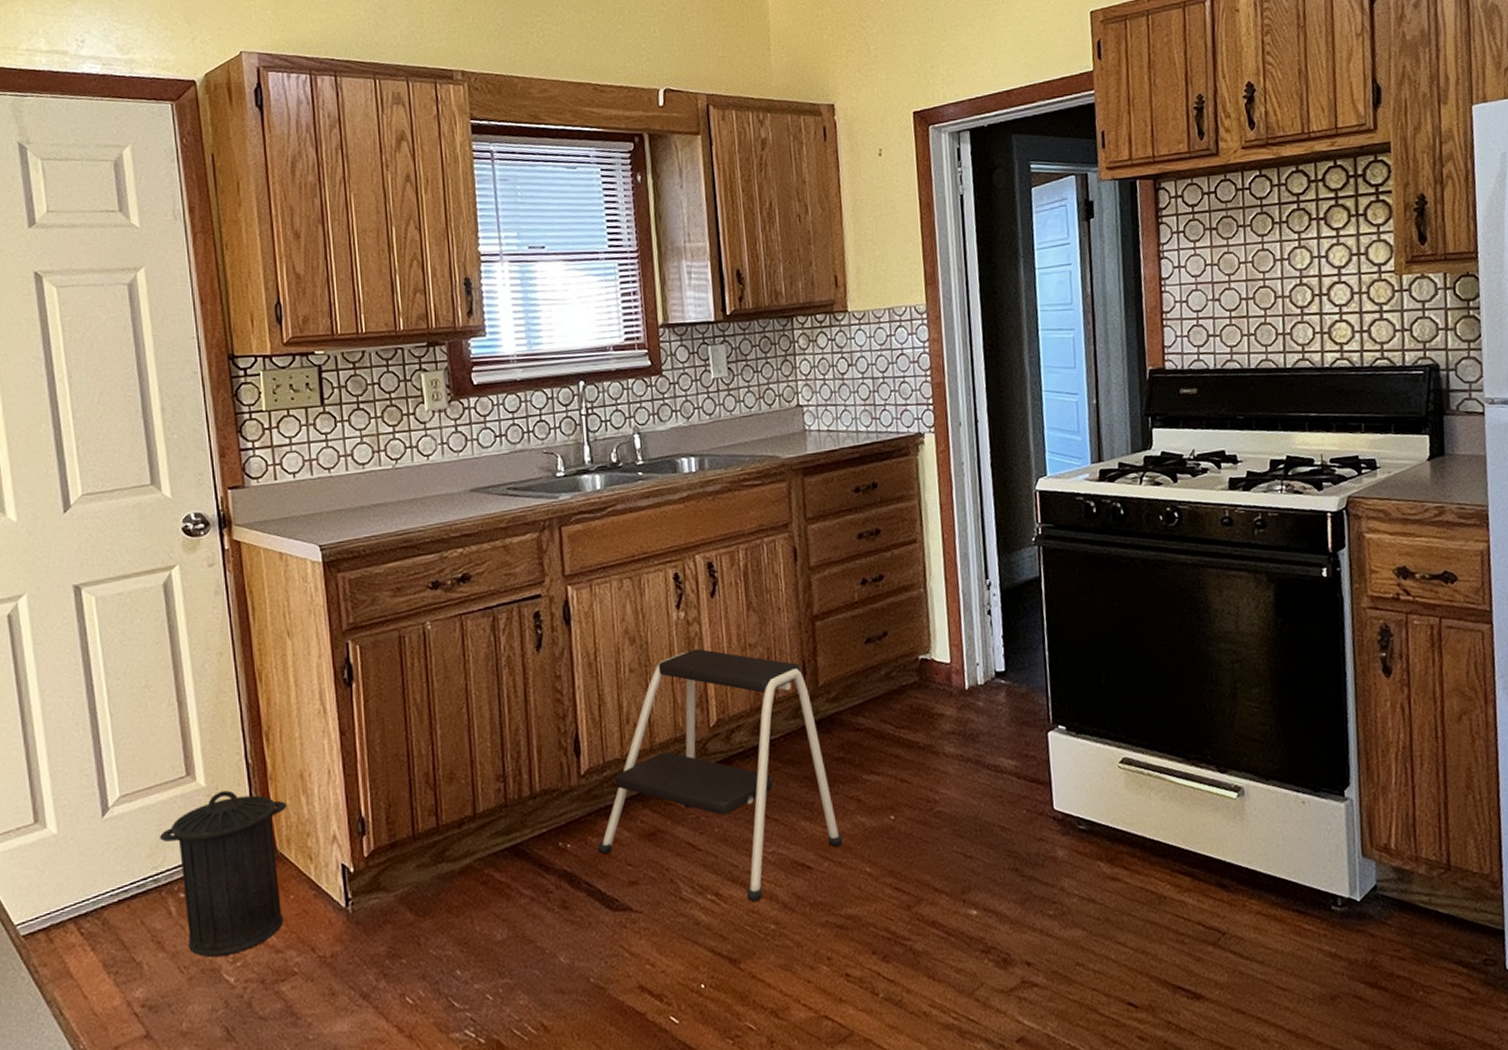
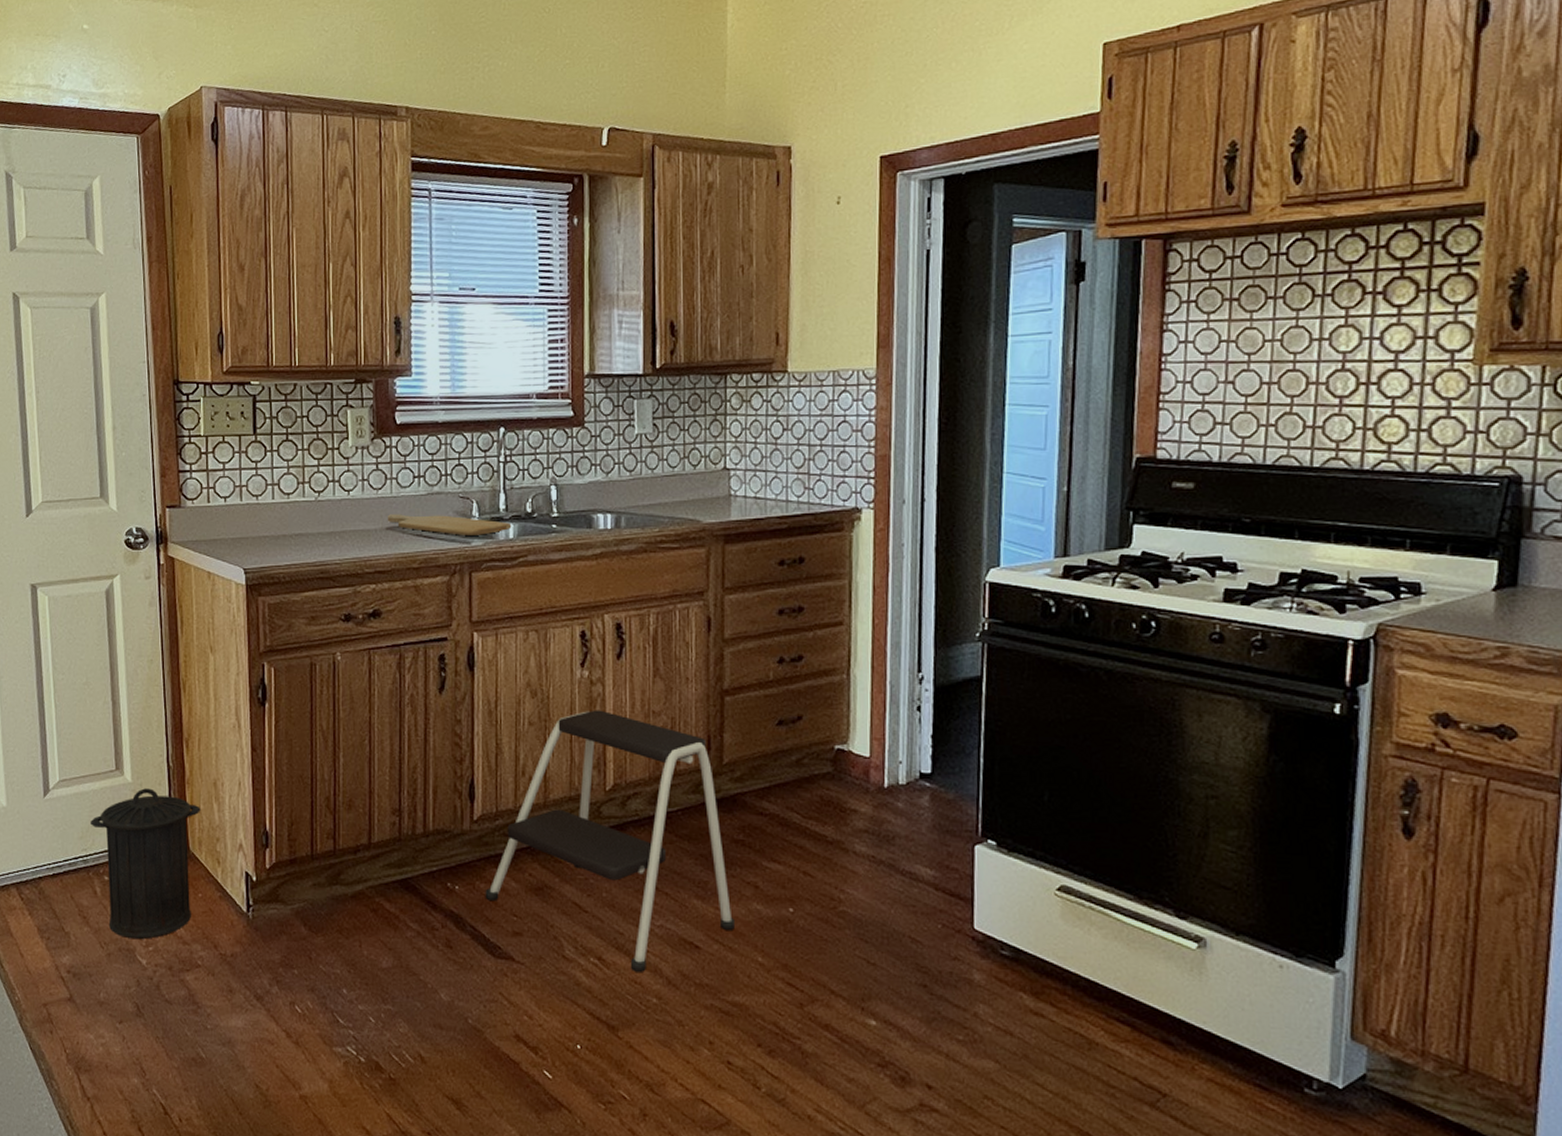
chopping board: none [470,472,599,491] -> present [387,514,512,536]

